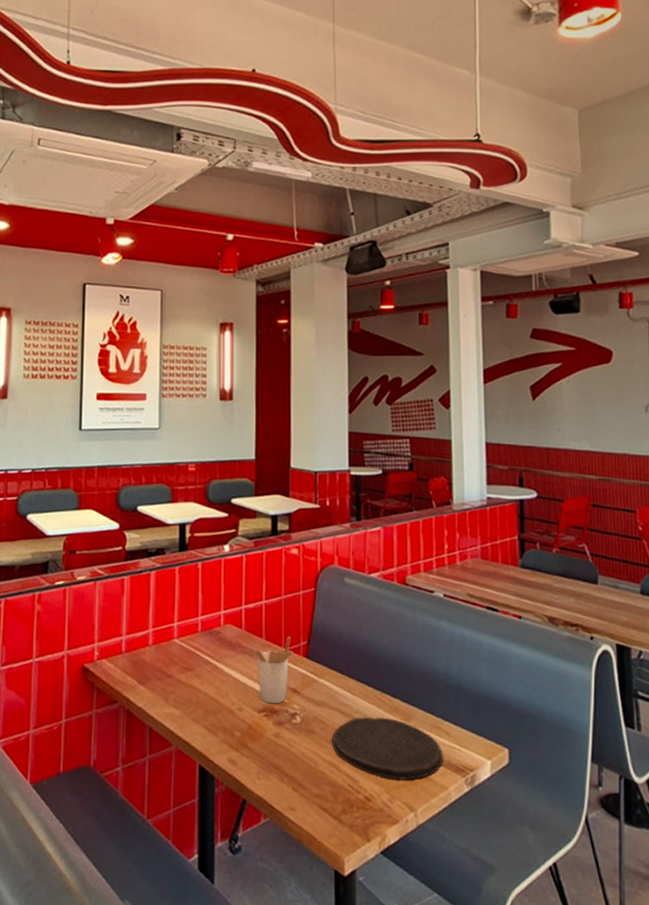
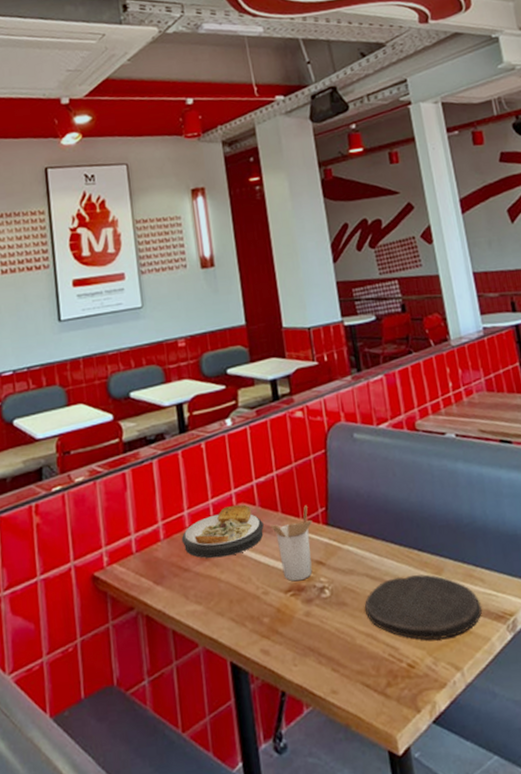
plate: none [168,625,247,671] -> present [181,504,264,559]

